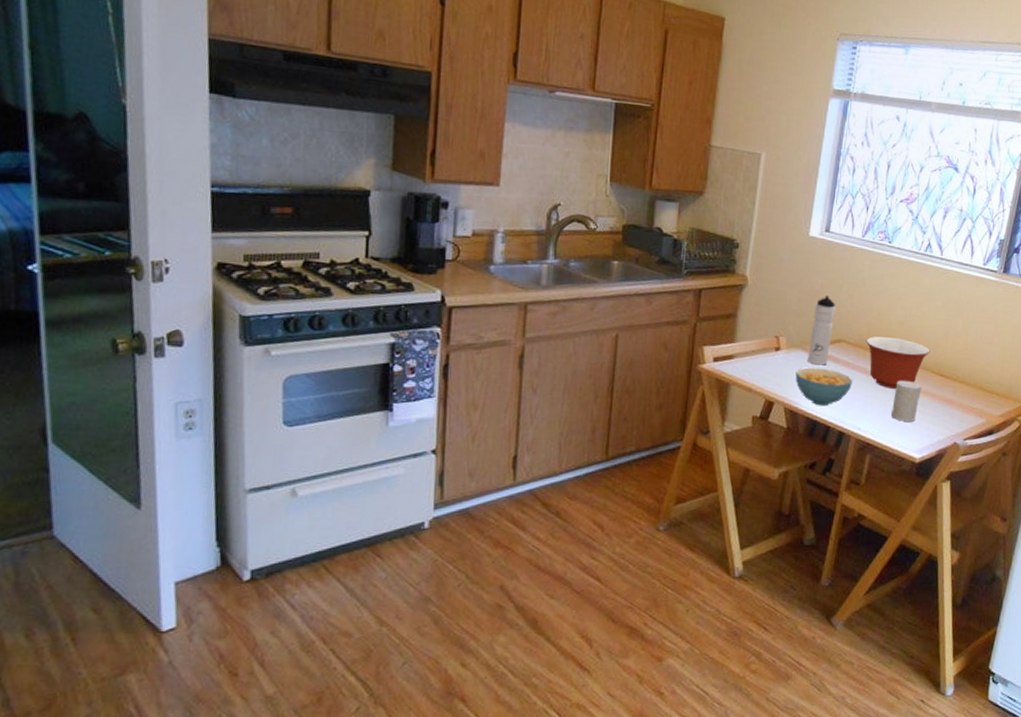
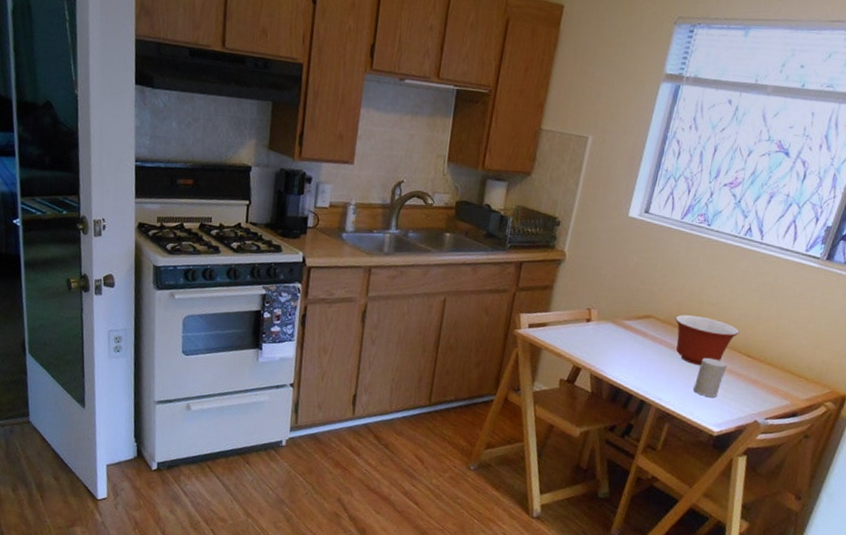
cereal bowl: present [795,367,853,406] -> none [603,339,658,376]
water bottle: present [808,296,836,365] -> none [616,273,649,338]

